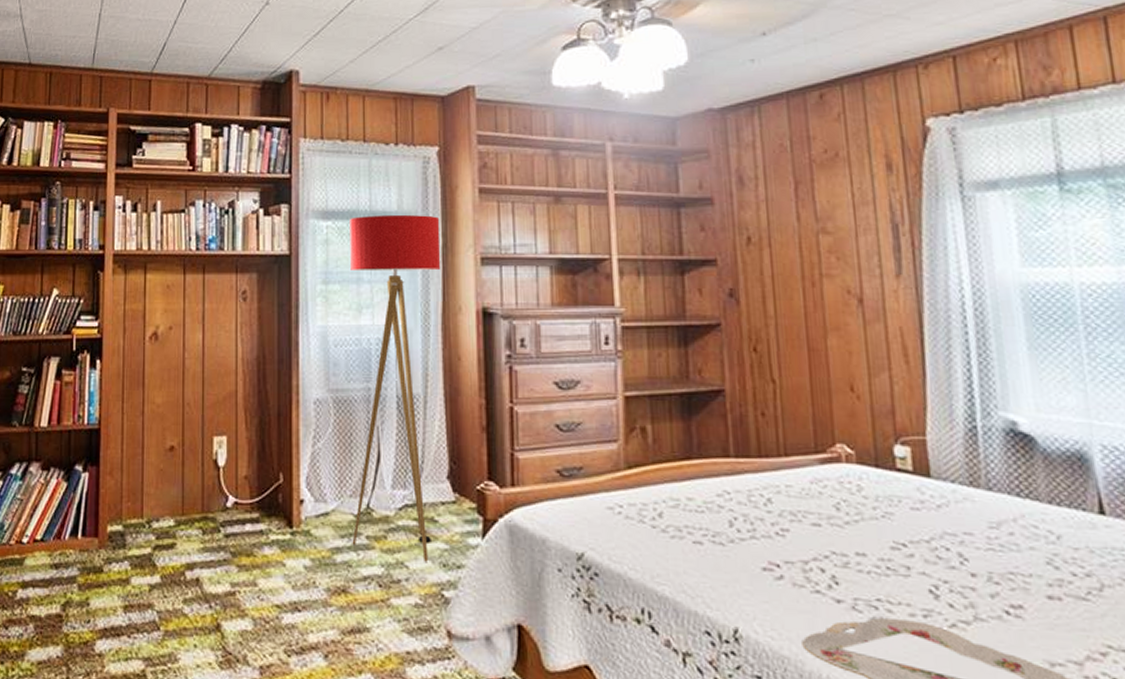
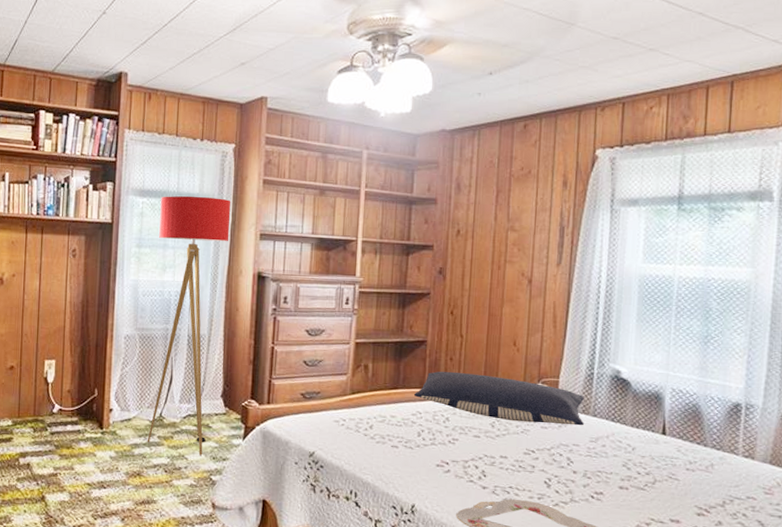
pillow: none [715,431,974,505] -> present [413,371,584,426]

